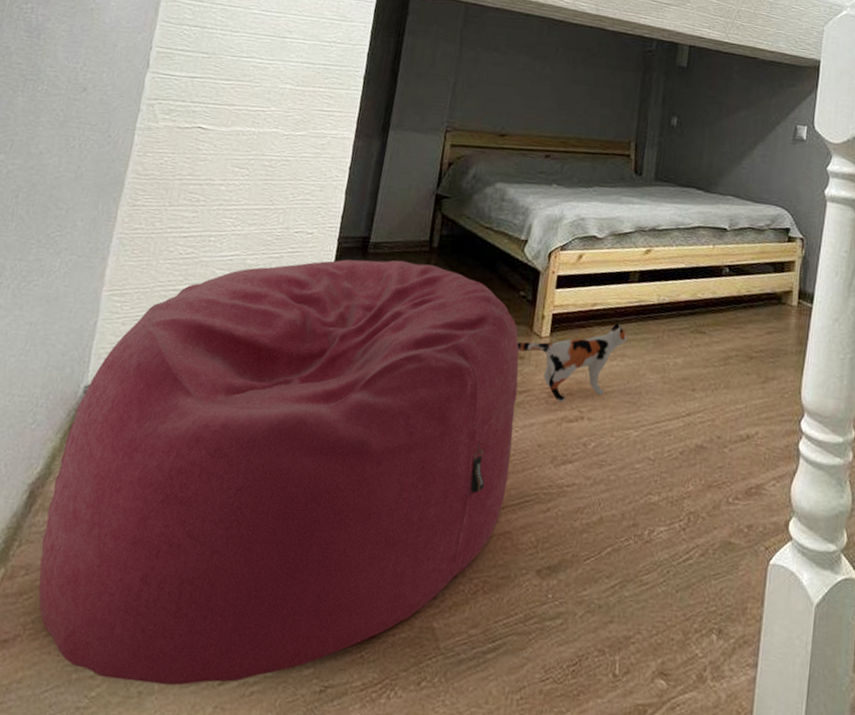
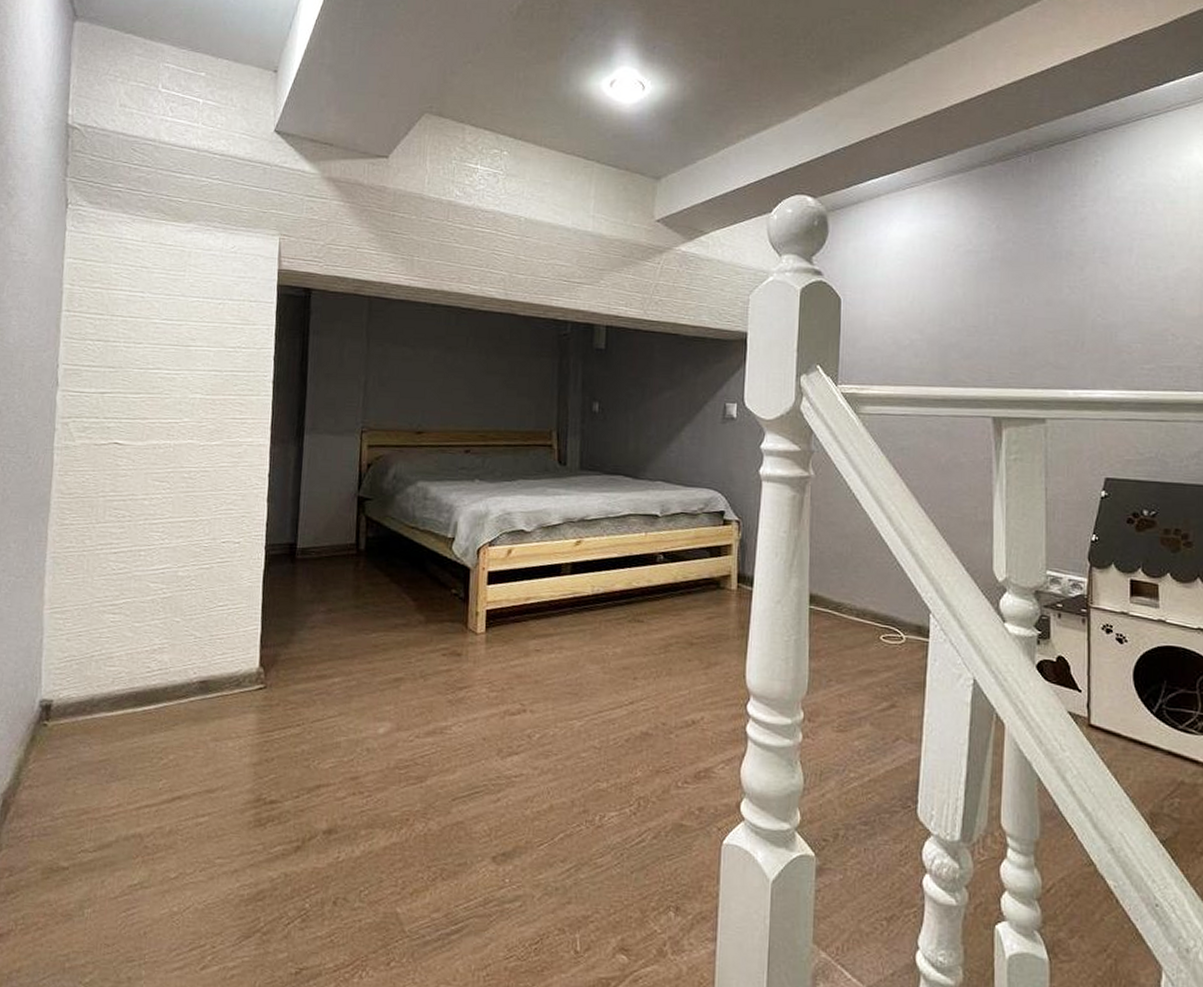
bean bag chair: present [38,259,519,686] -> none [20,564,458,972]
cat: present [517,322,627,403] -> none [453,615,564,697]

